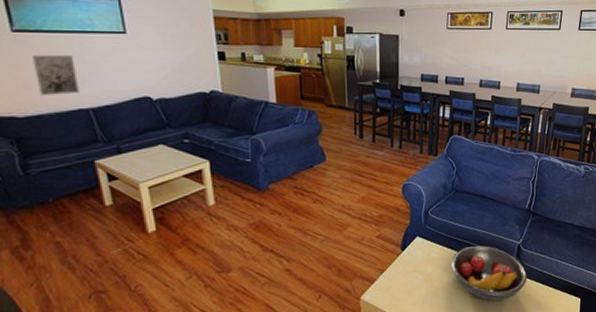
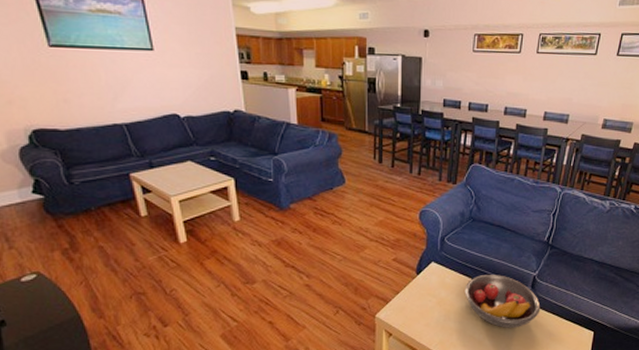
wall art: present [33,55,79,96] -> none [70,70,113,111]

